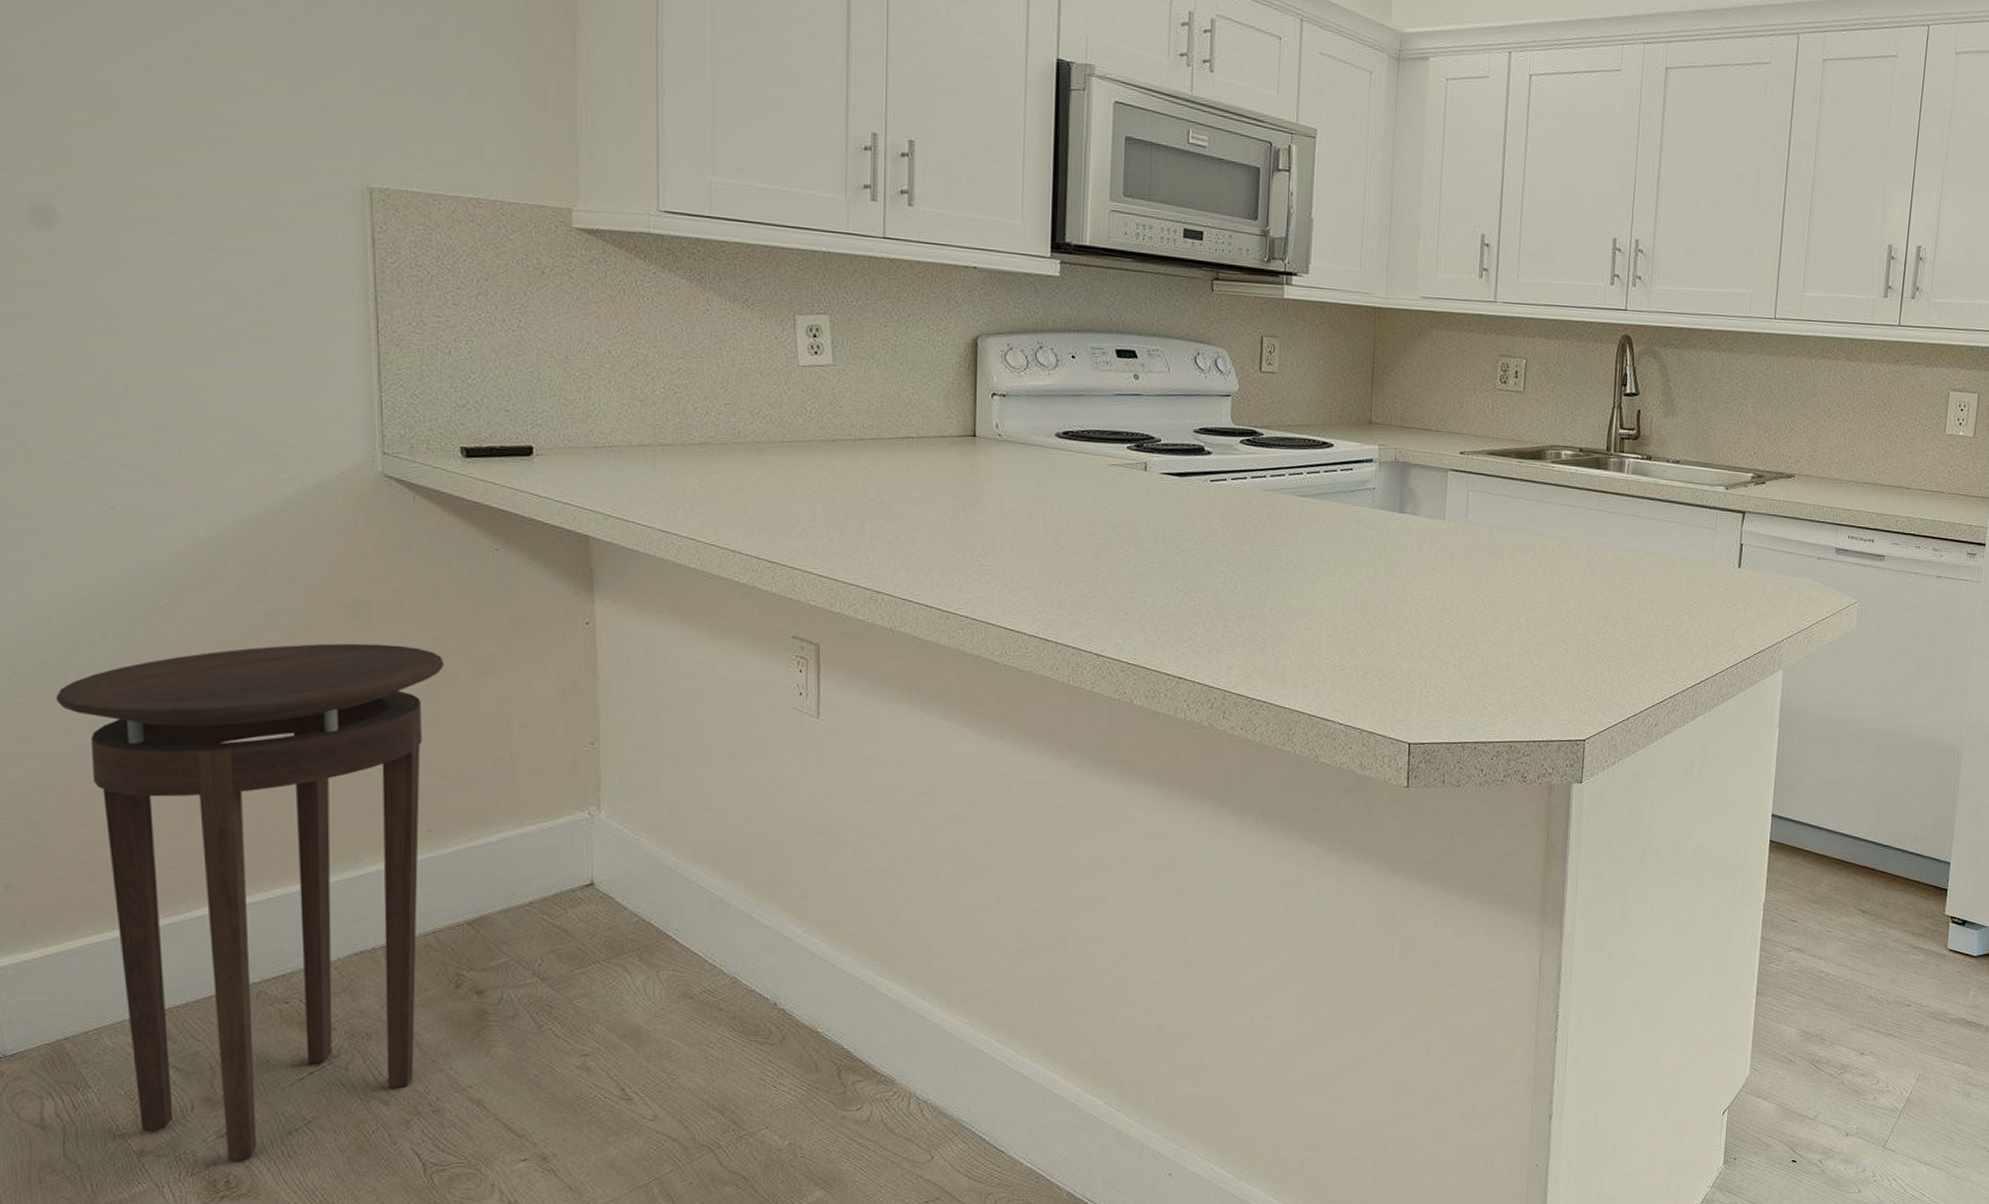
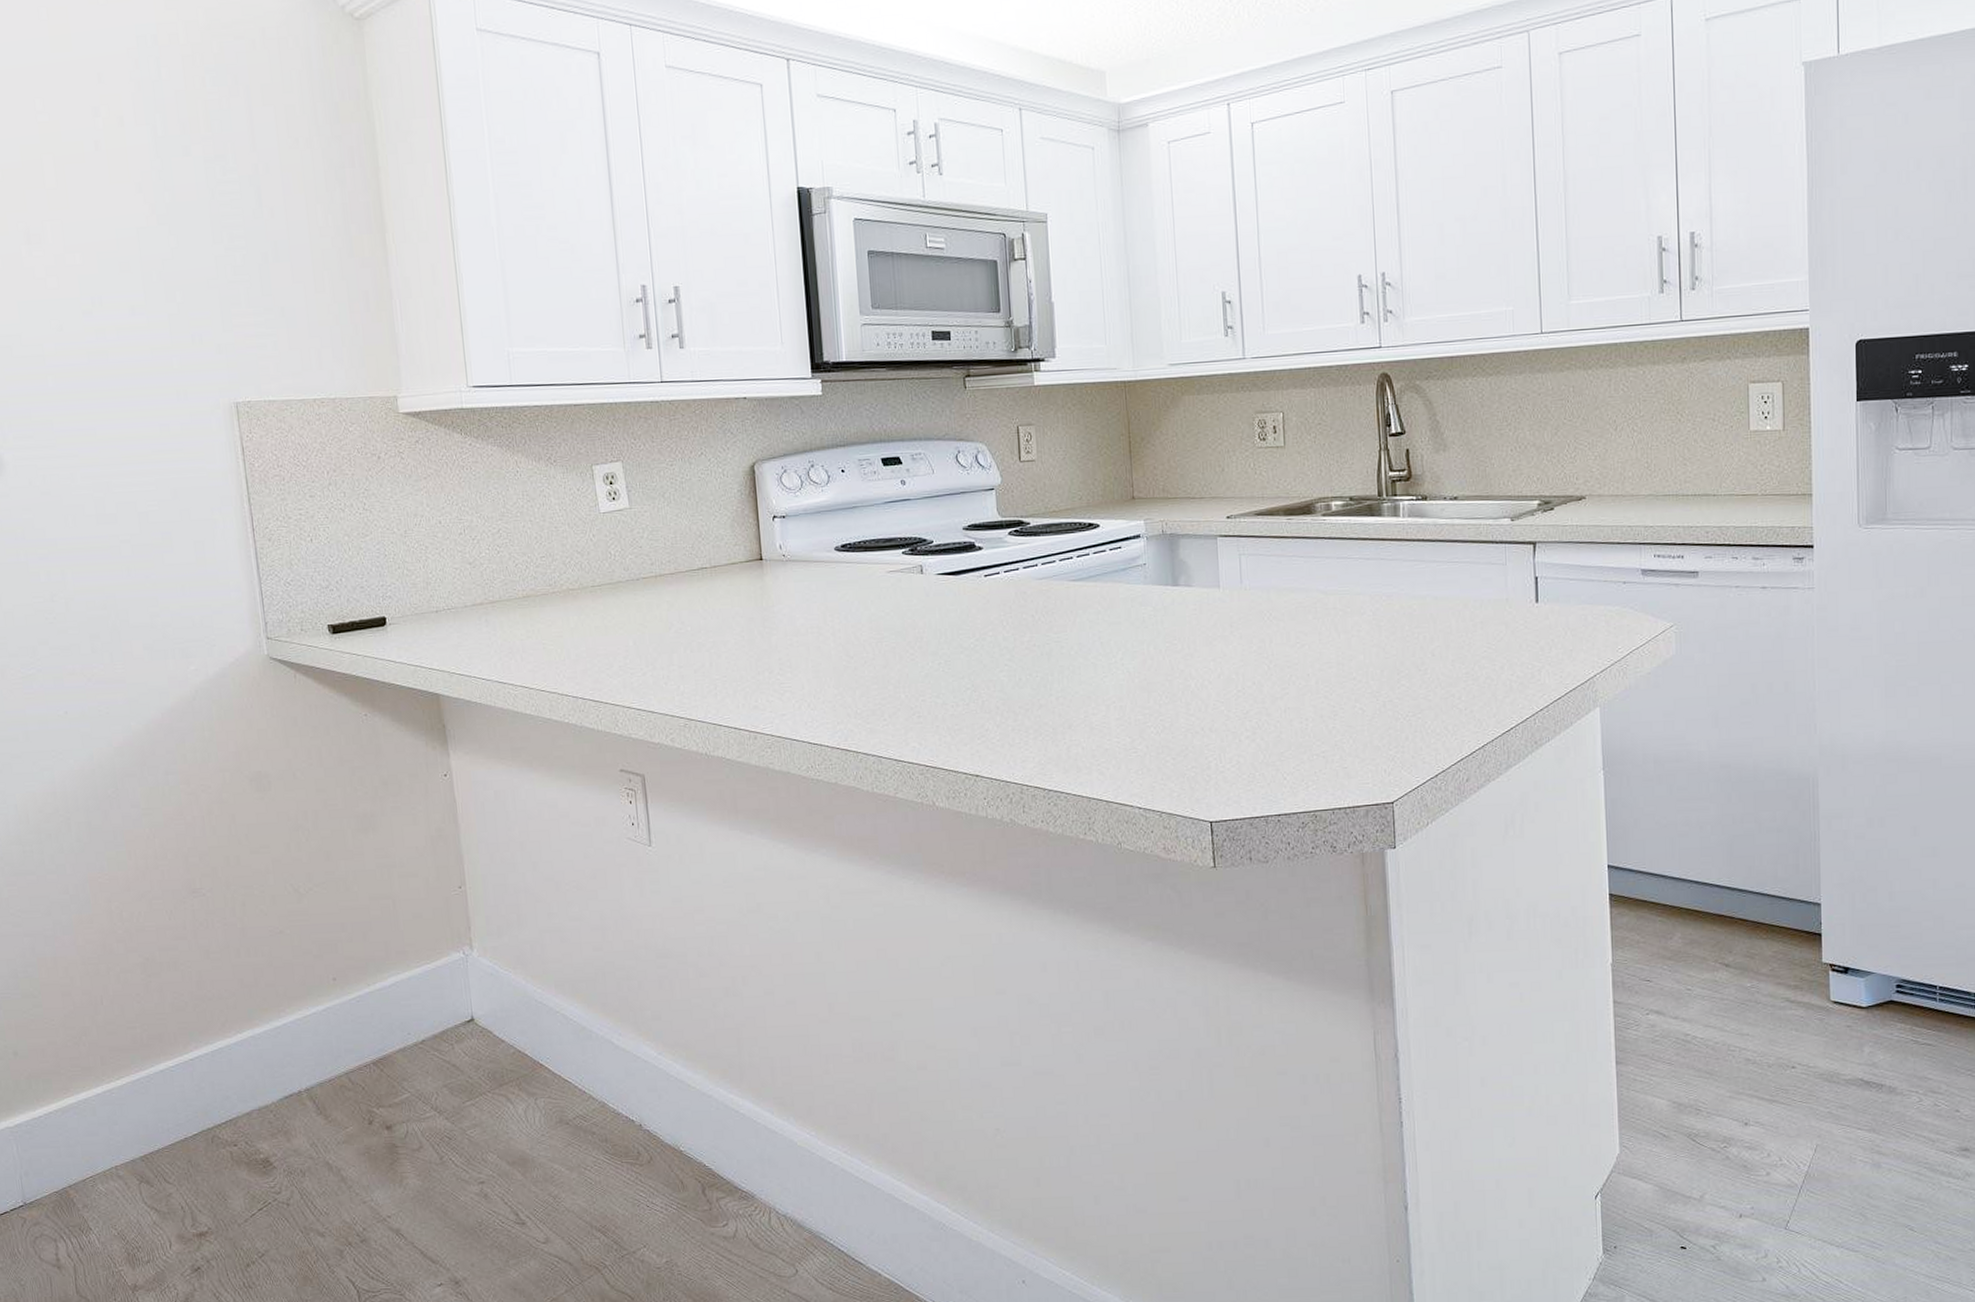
stool: present [55,643,444,1161] -> none [37,811,342,1293]

